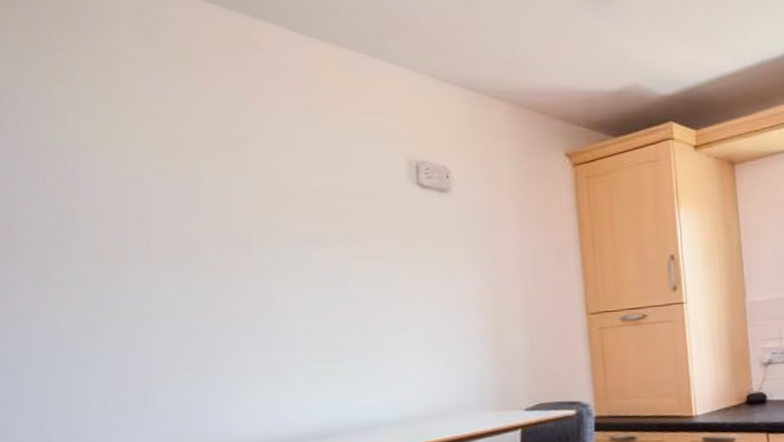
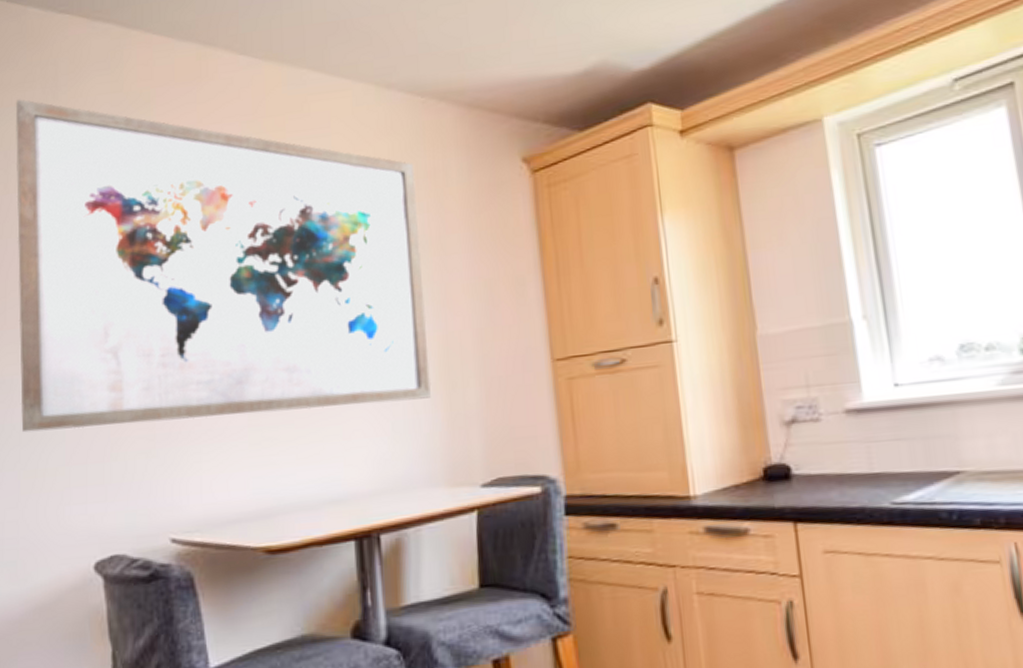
wall art: none [25,40,482,364] -> present [15,99,432,433]

